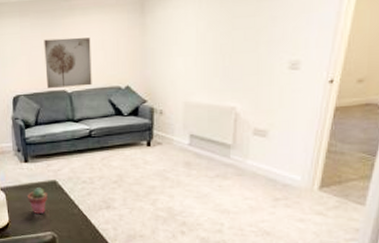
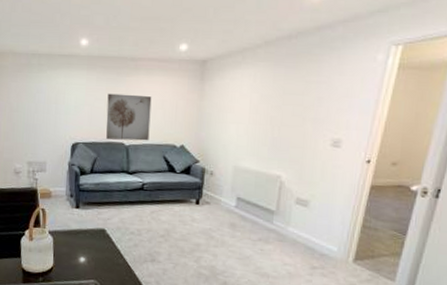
potted succulent: present [28,188,48,215] -> none [75,234,95,262]

